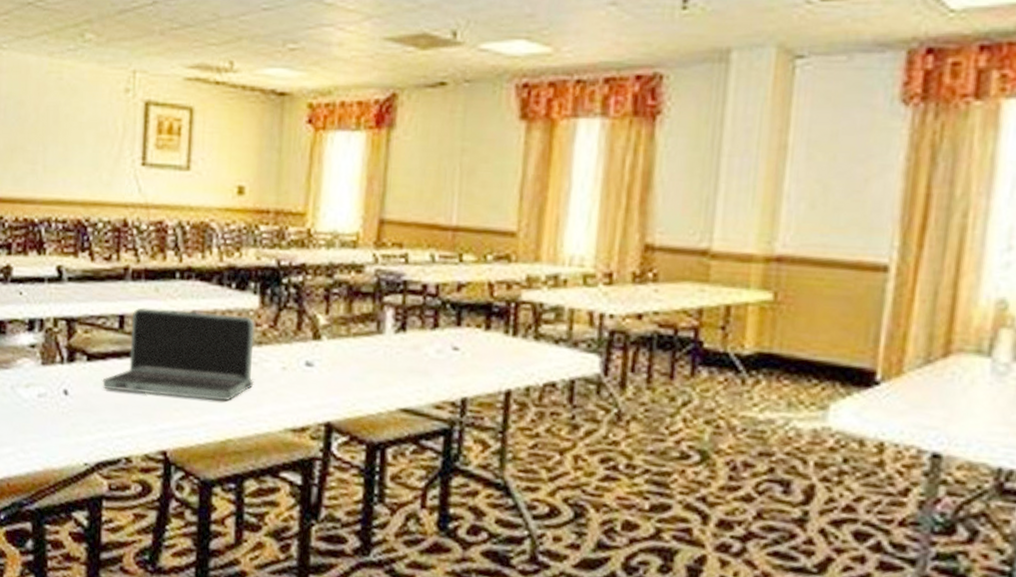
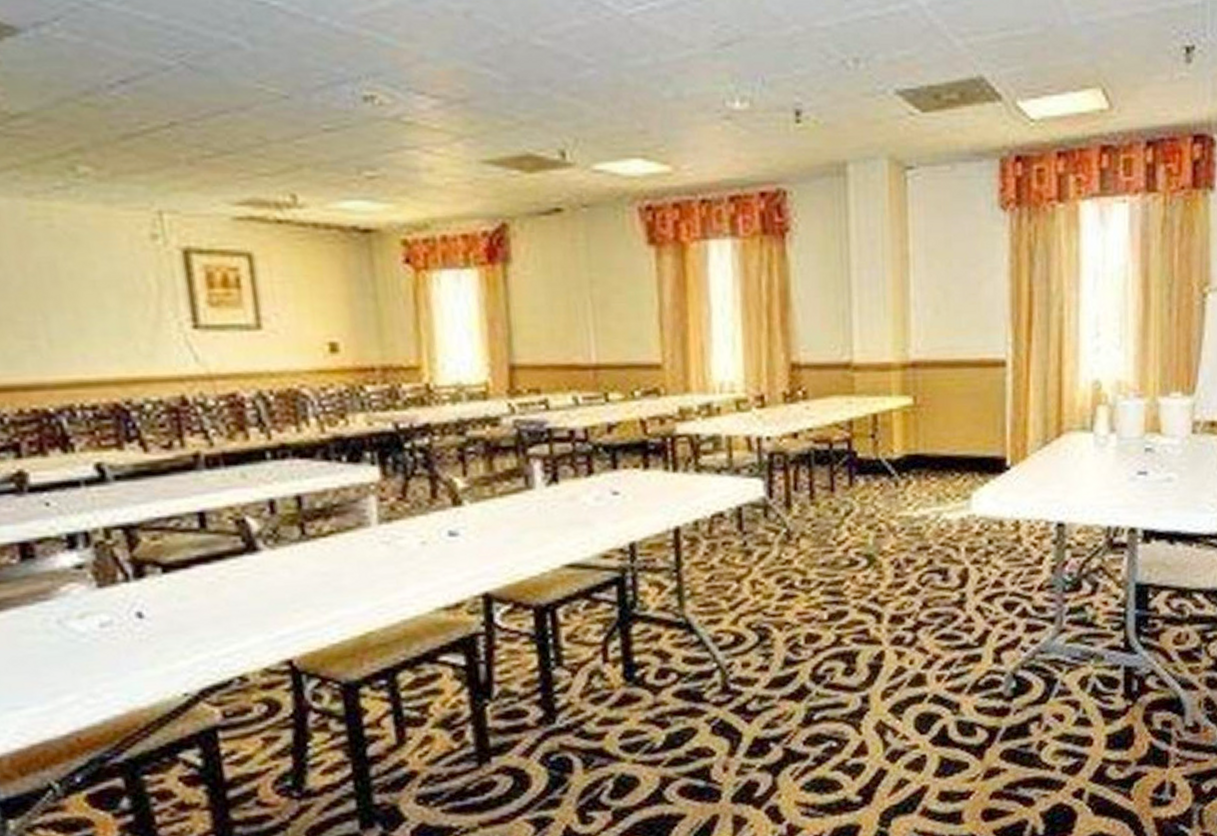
laptop: present [102,307,255,401] -> none [189,491,390,602]

